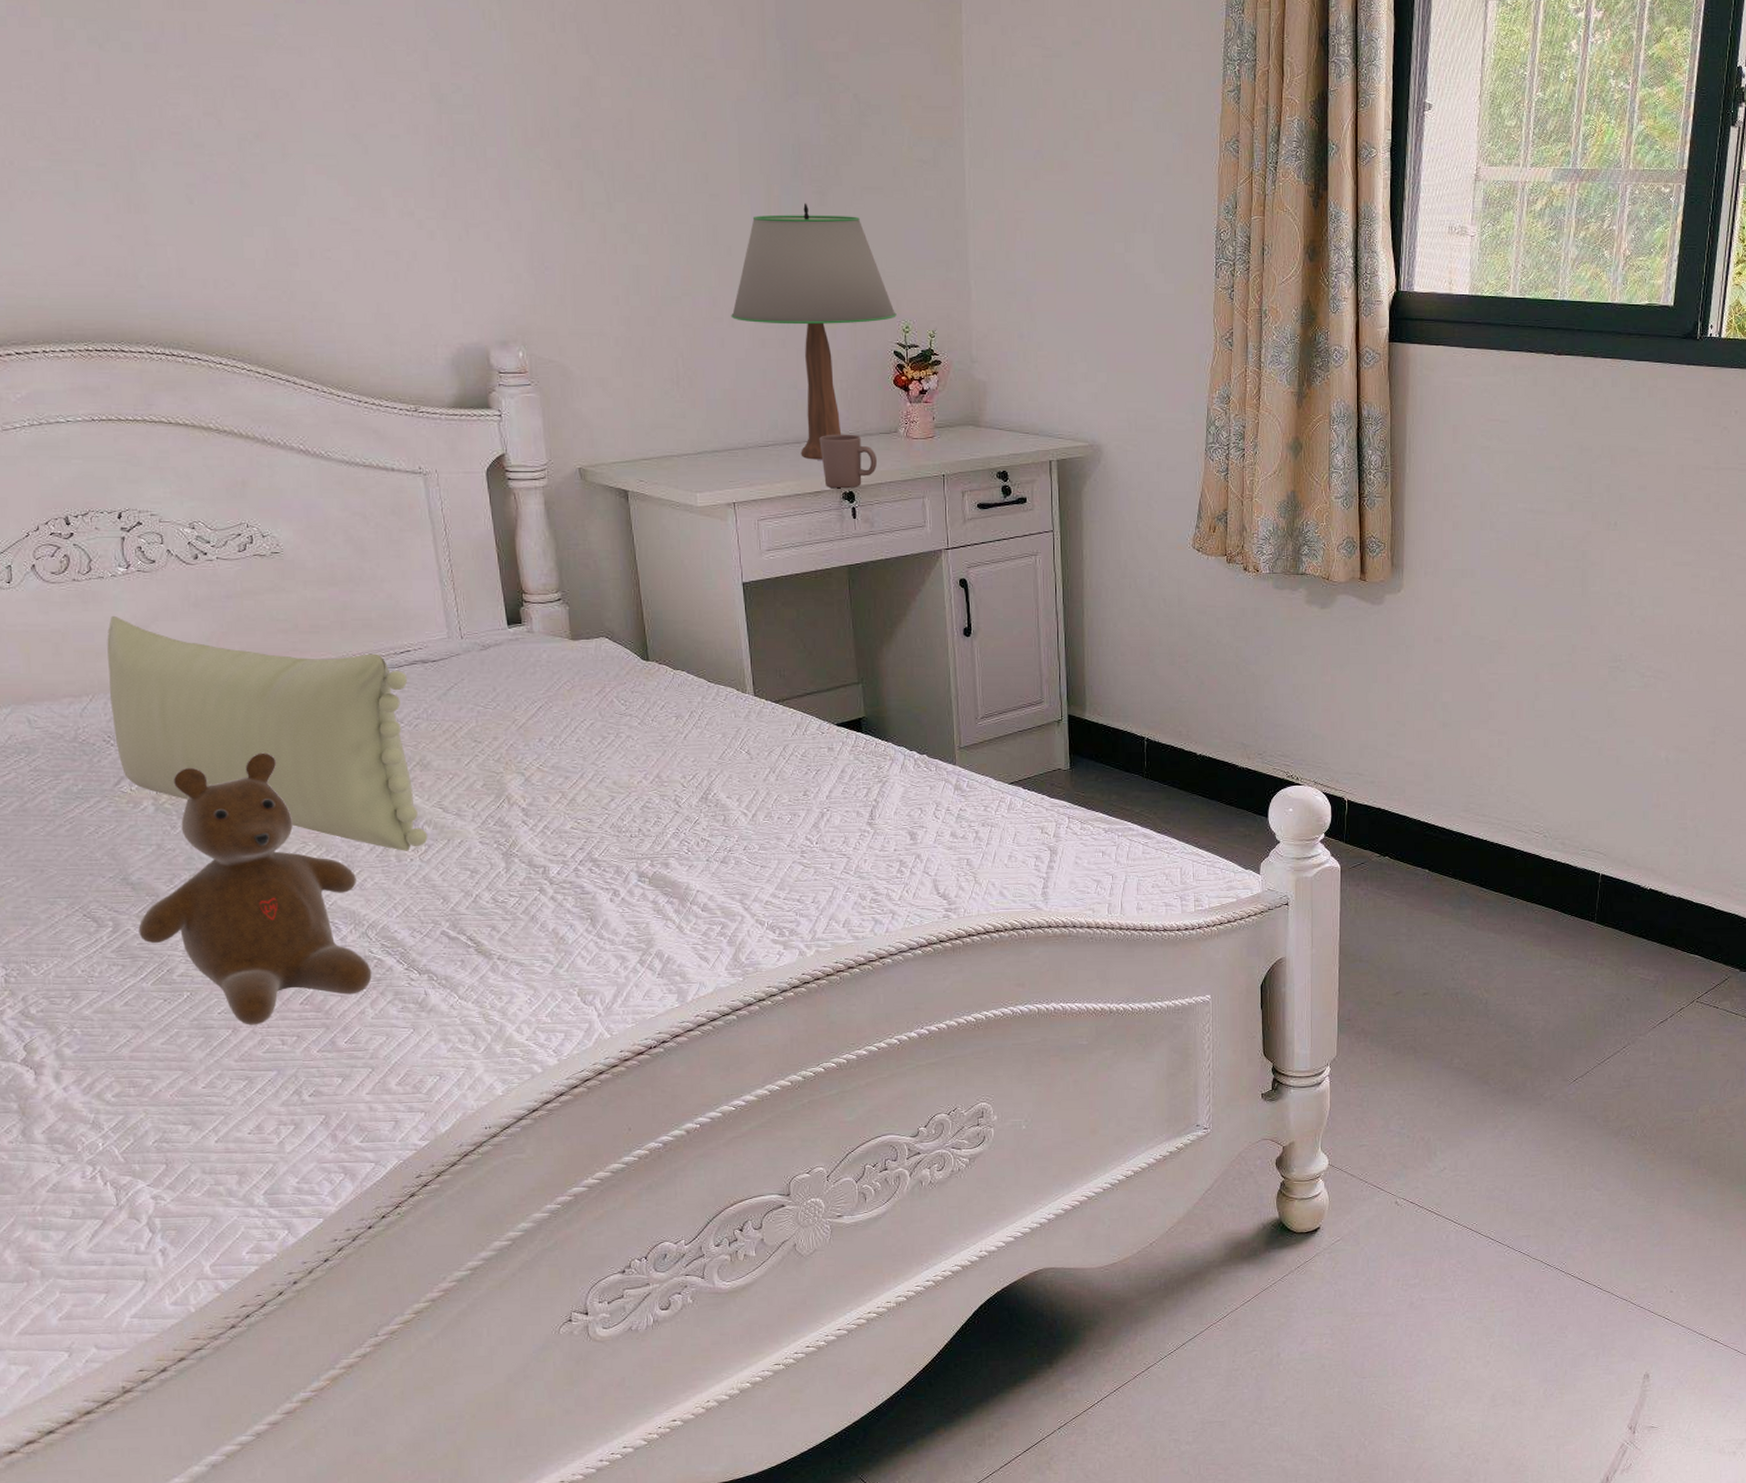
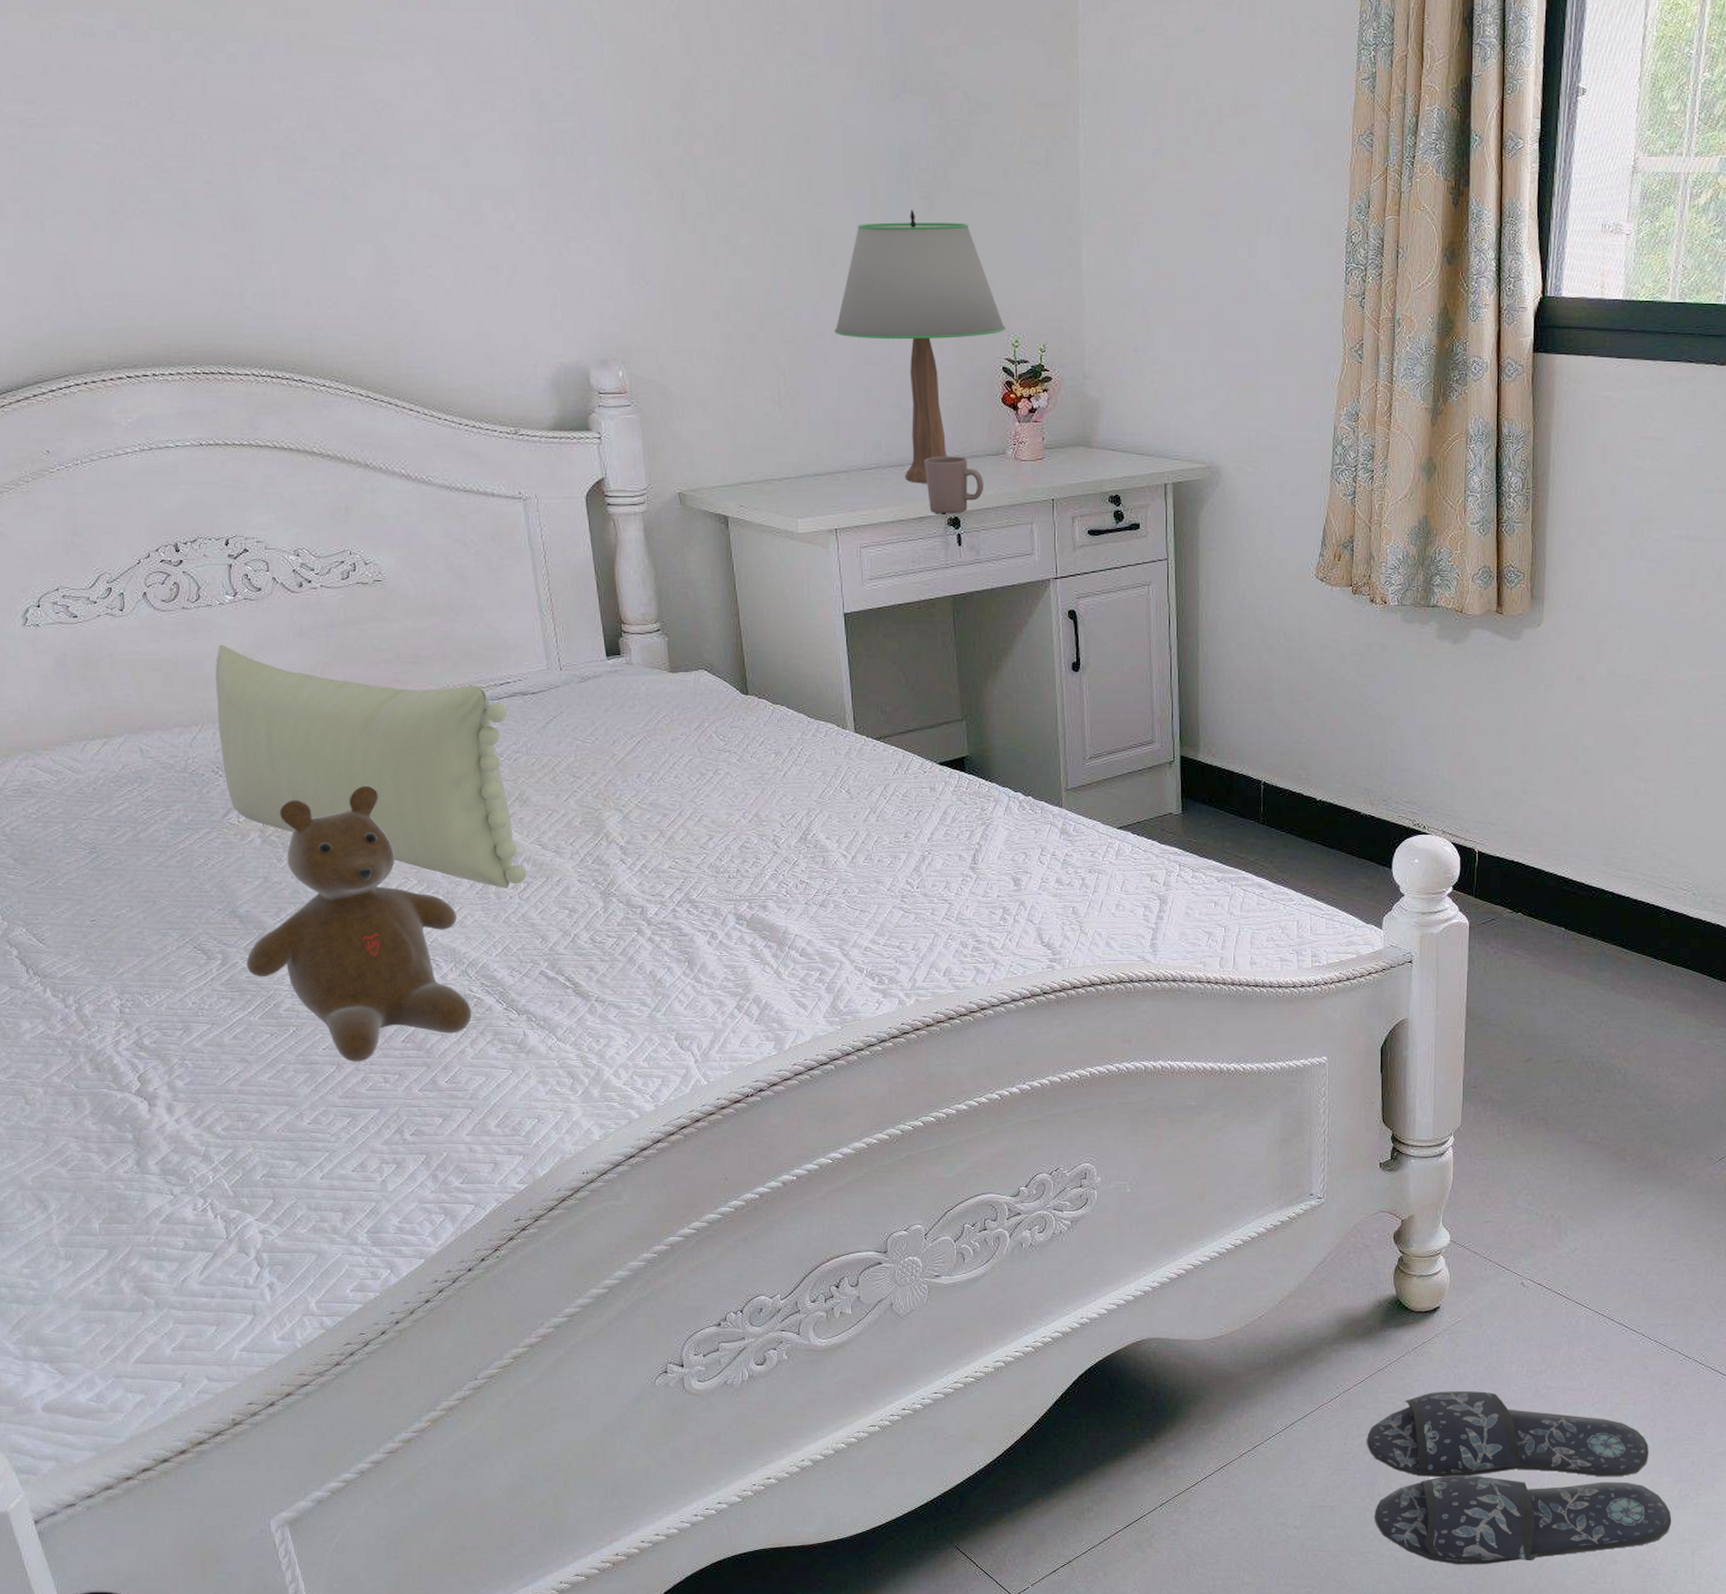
slippers: none [1254,1305,1538,1471] -> present [1367,1391,1672,1565]

